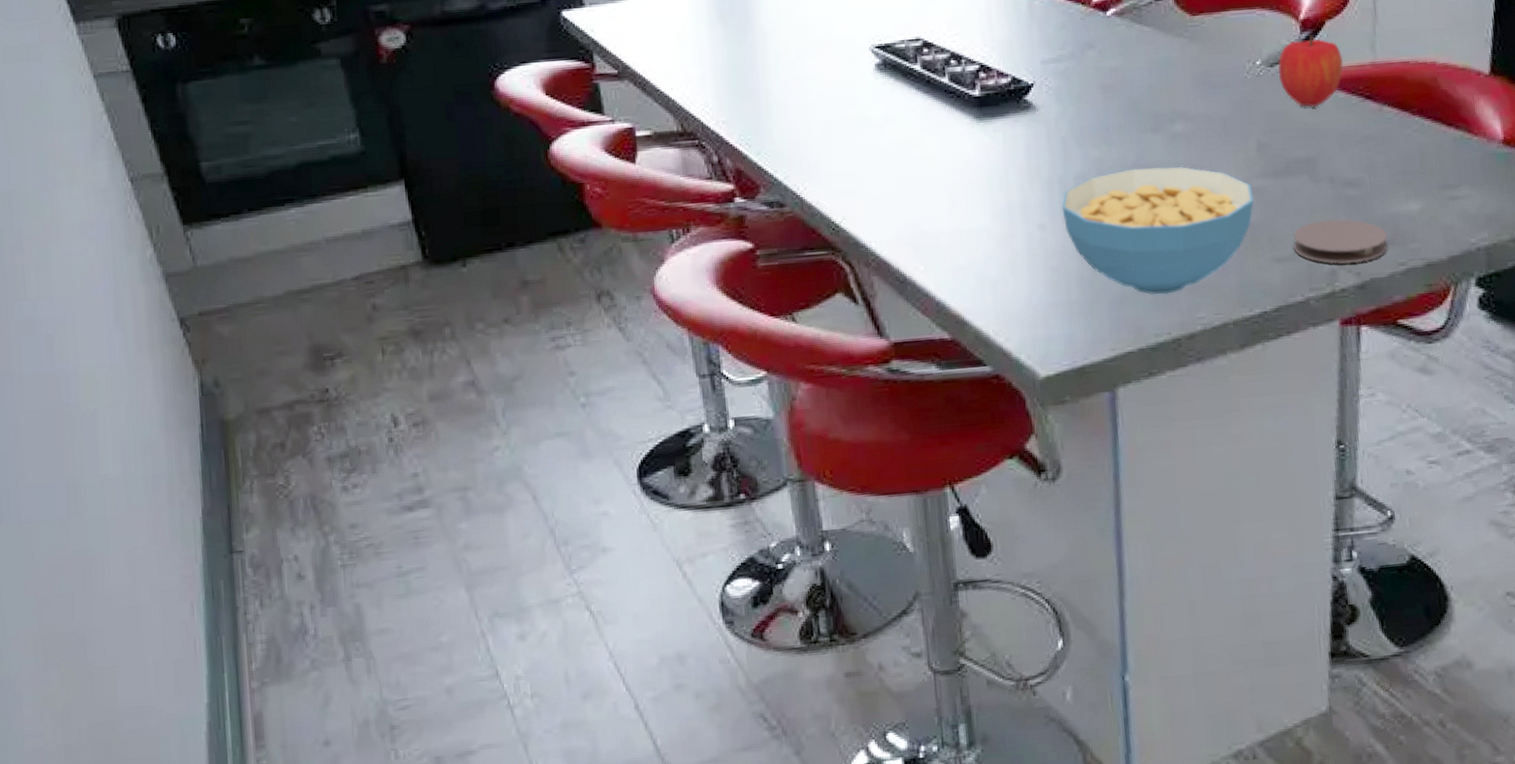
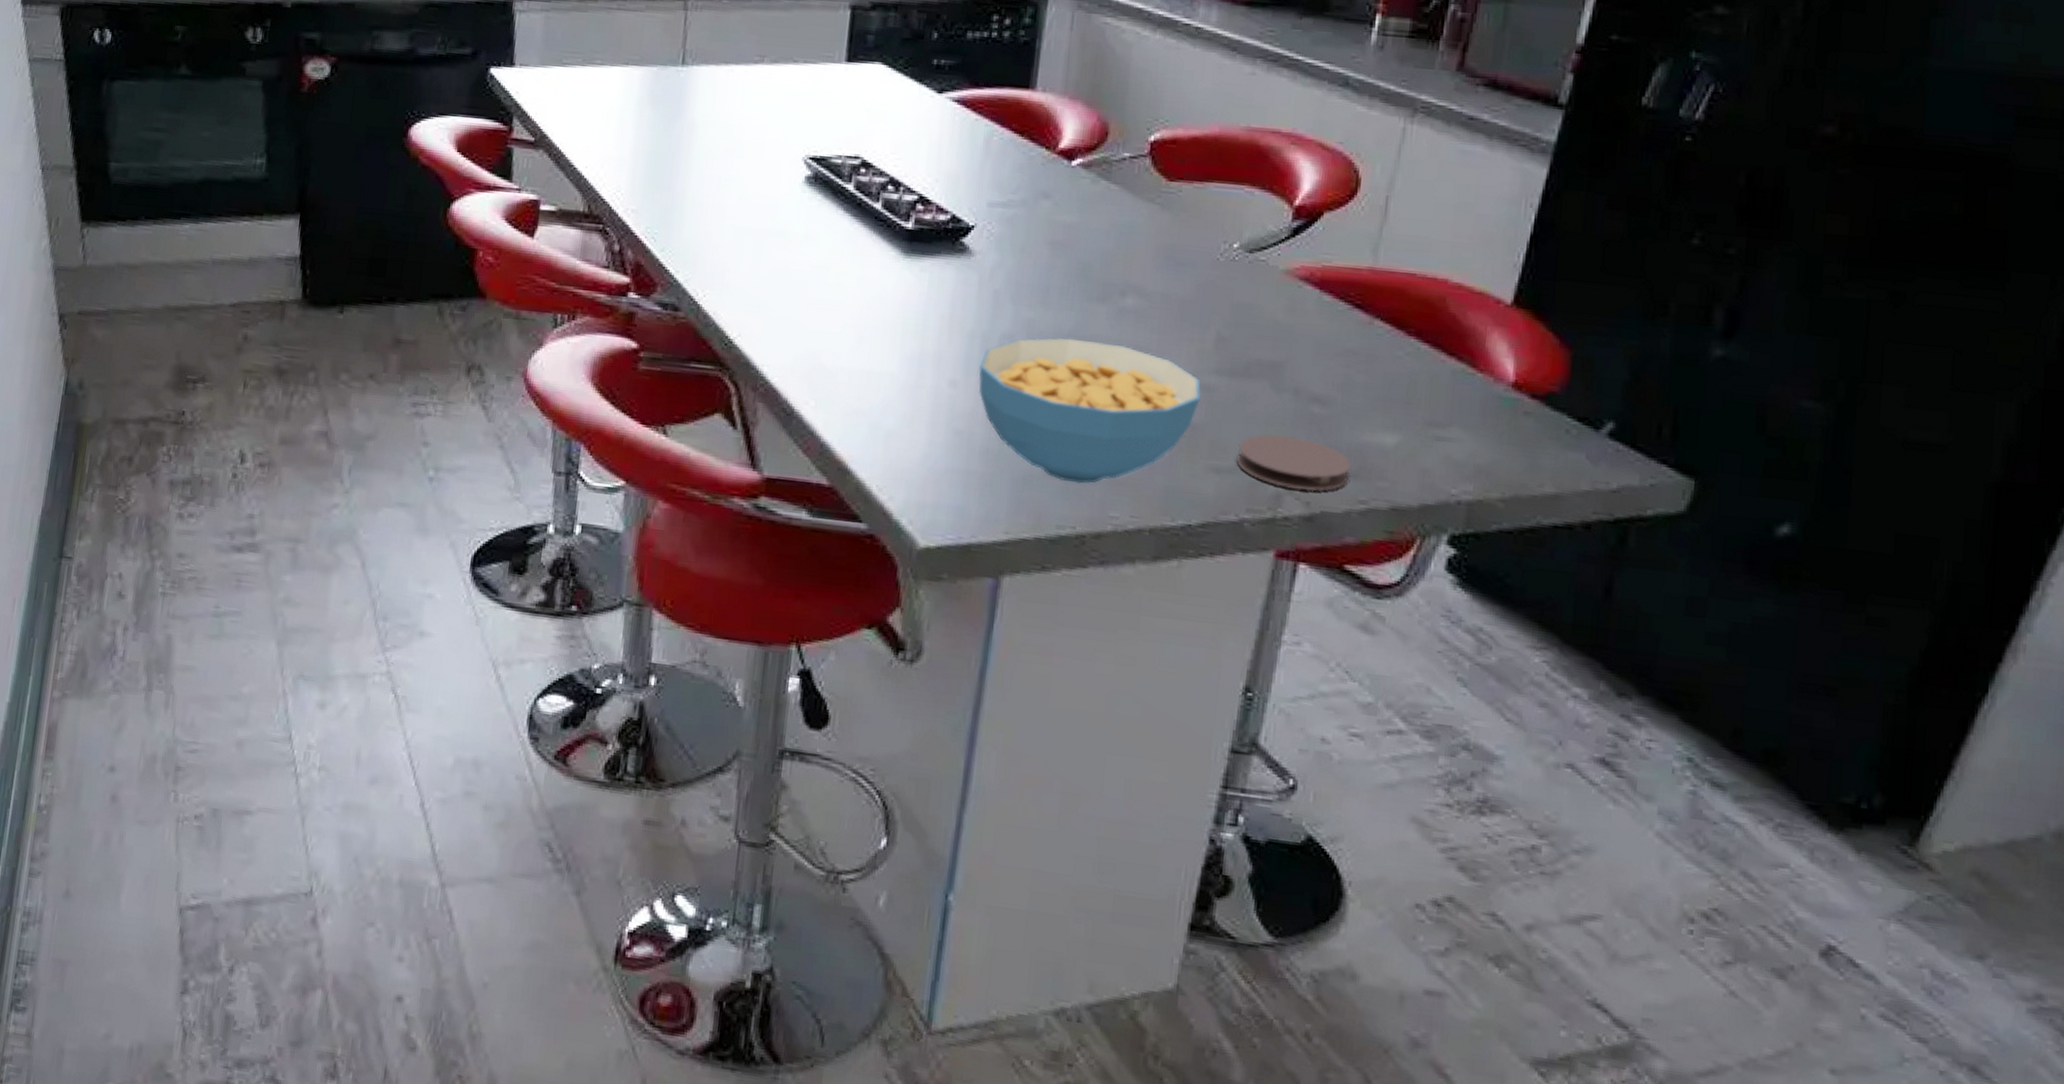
fruit: present [1278,34,1344,107] -> none [1256,224,1338,307]

